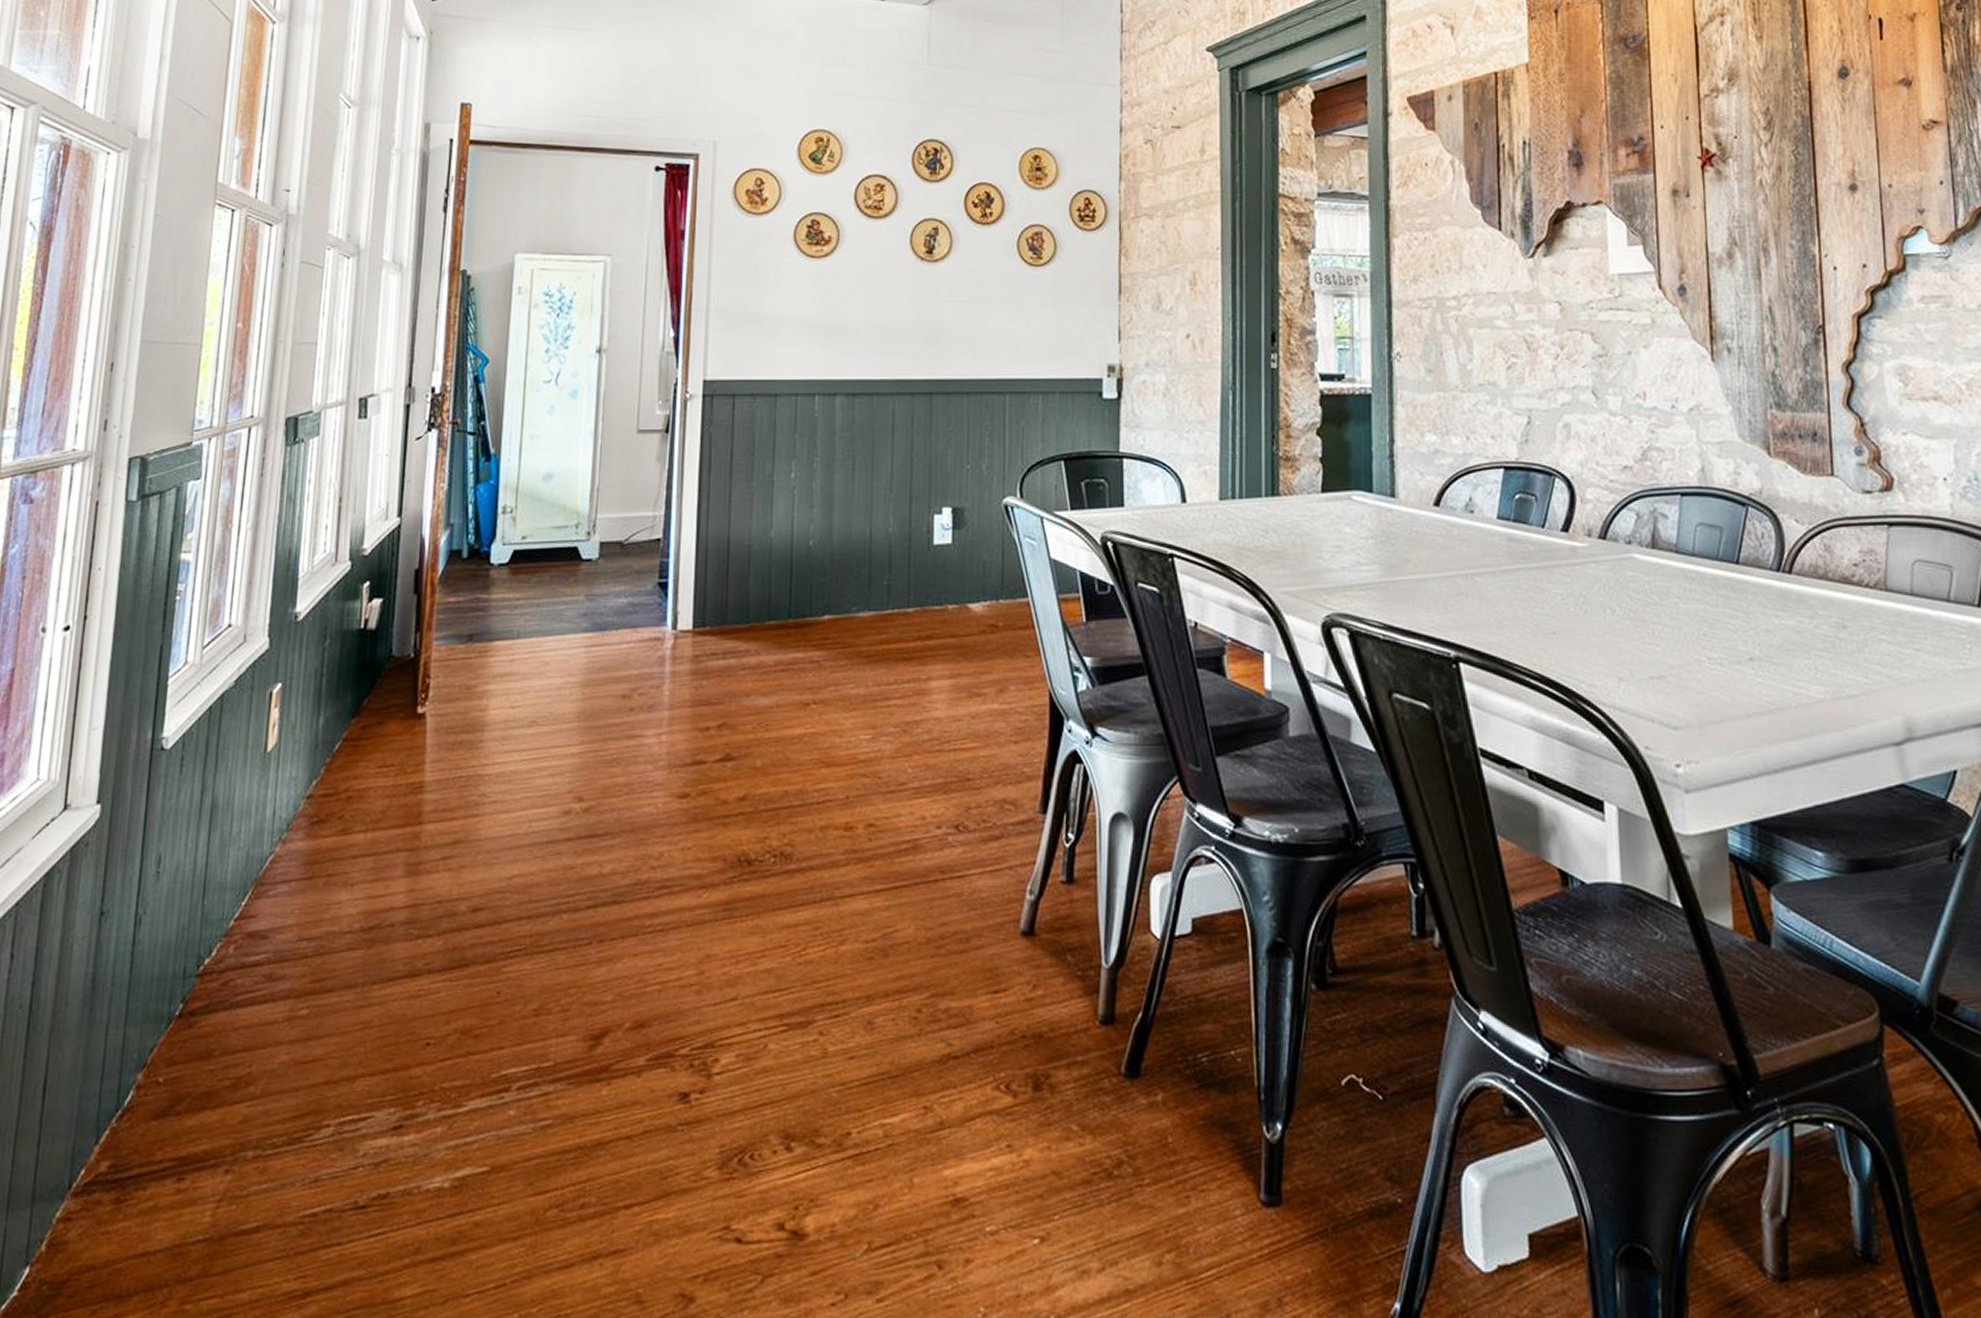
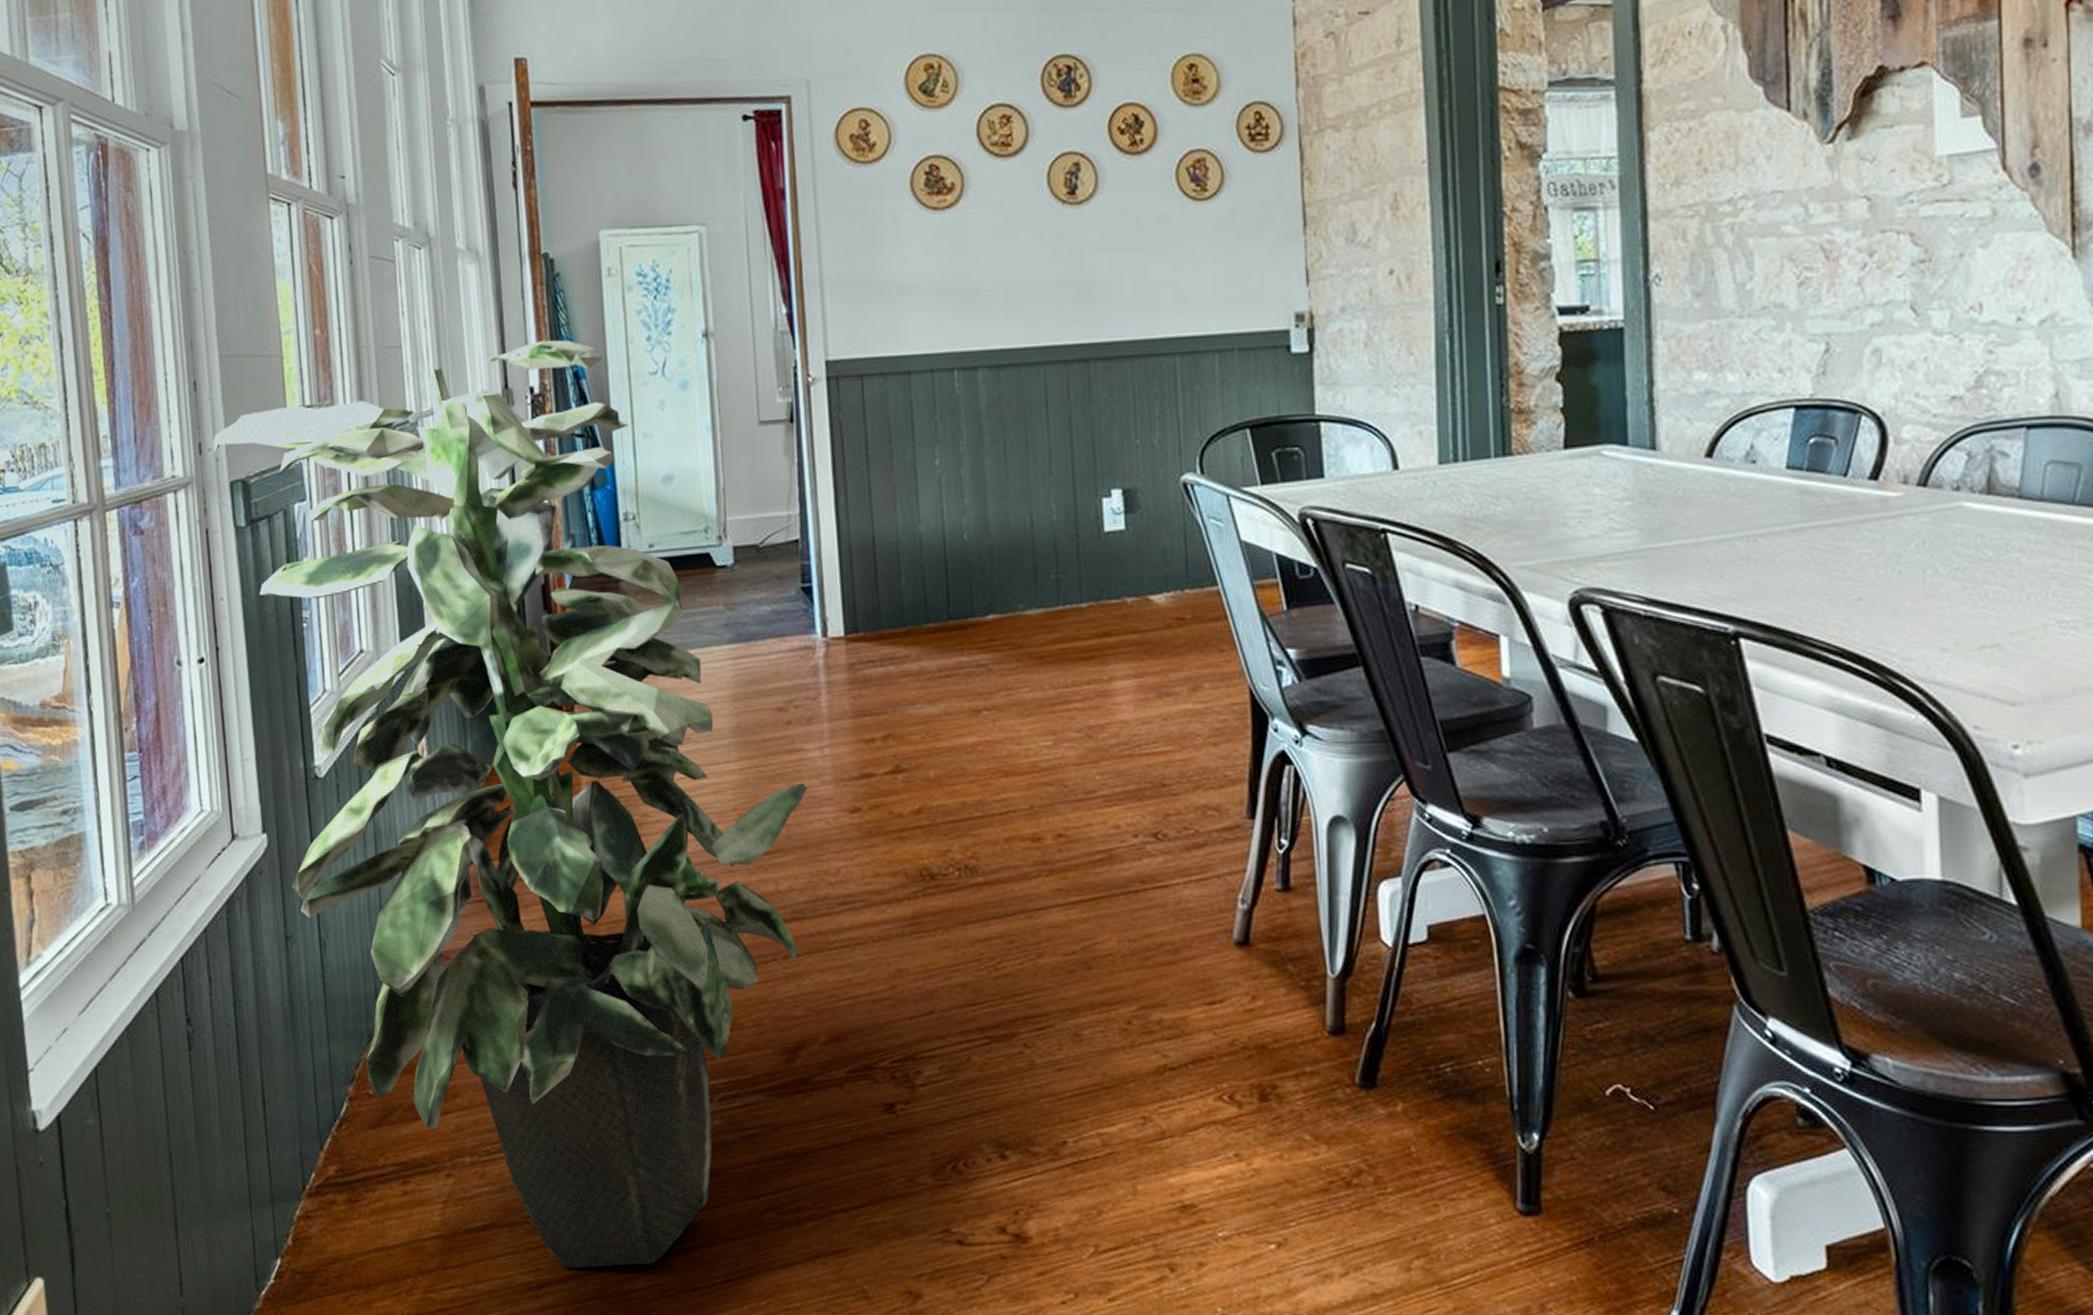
indoor plant: none [117,346,642,1274] -> present [212,340,808,1269]

